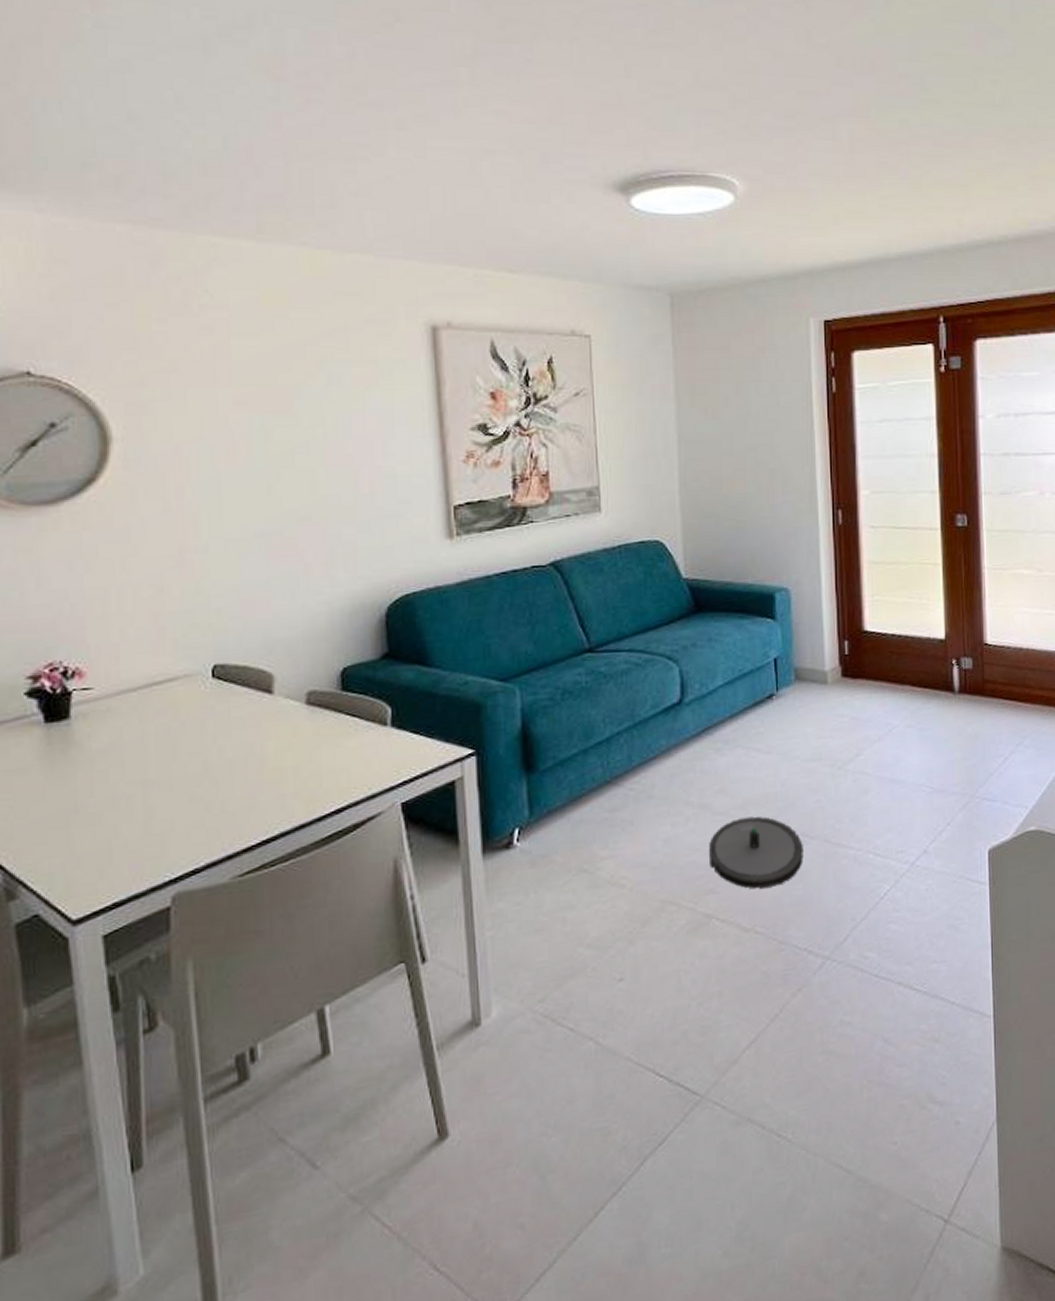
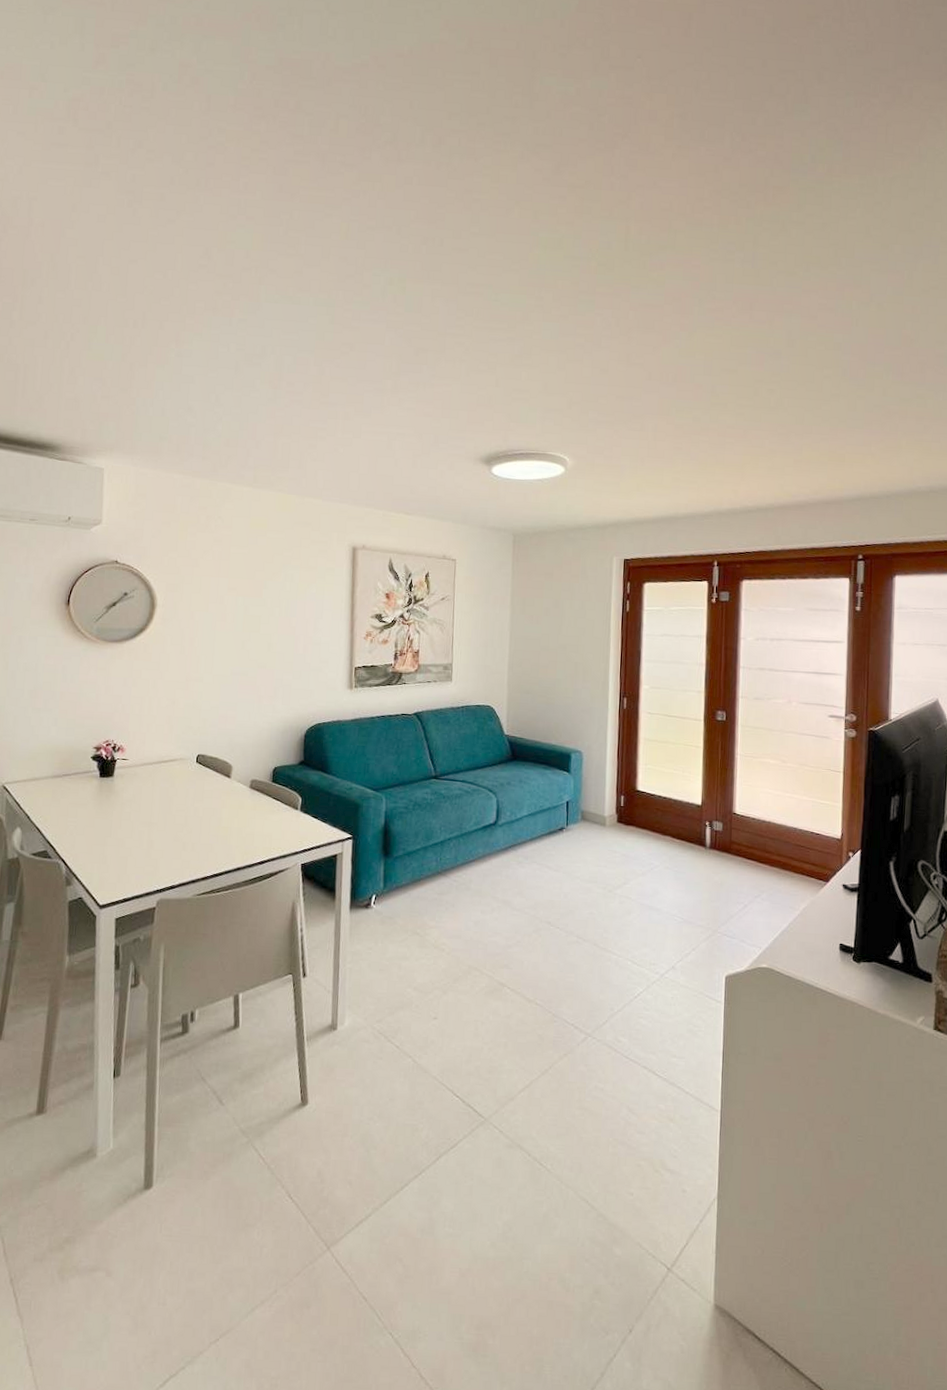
robot vacuum: present [708,816,804,890] -> none [506,915,577,972]

